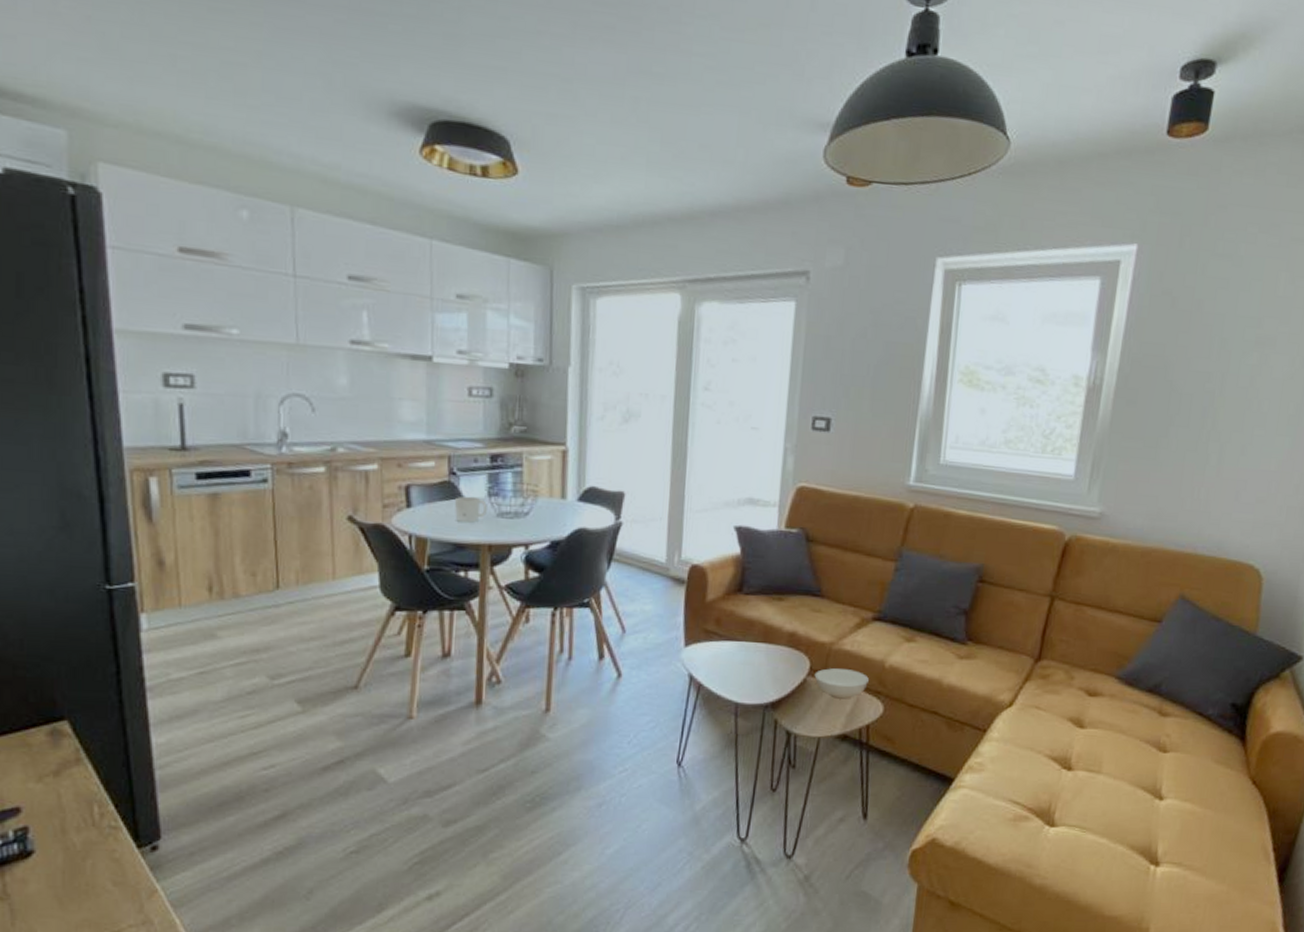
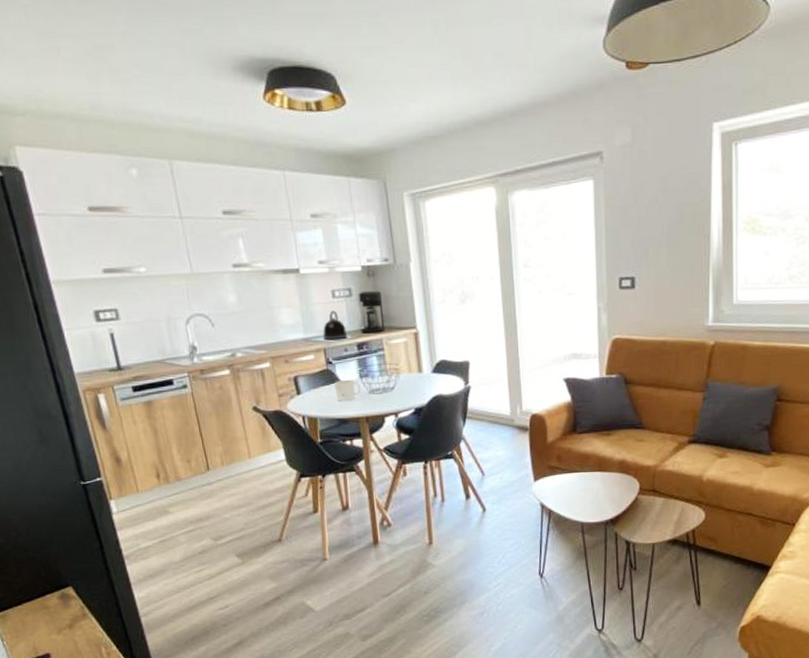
kettle: none [450,411,480,448] -> present [323,310,347,341]
coffee maker: none [497,394,529,445] -> present [359,291,385,334]
bowl: present [814,668,869,699] -> none [644,486,690,511]

